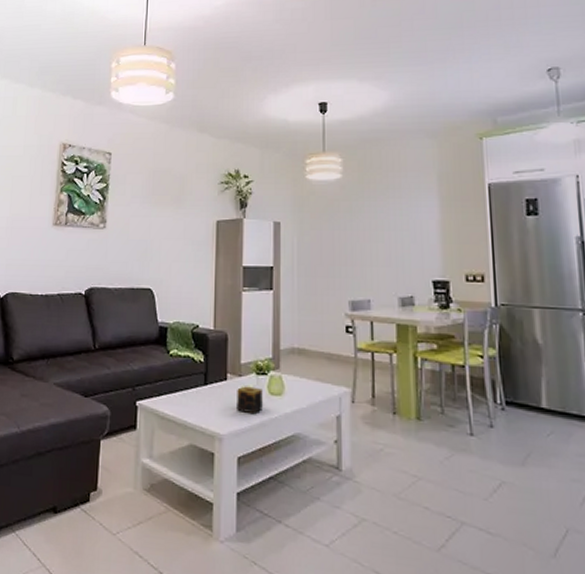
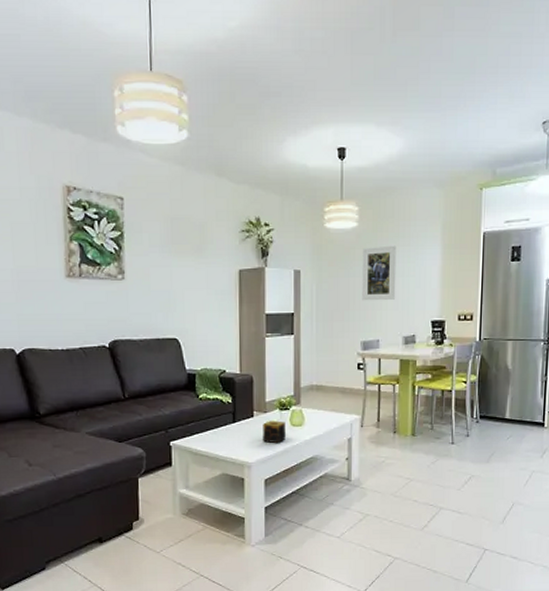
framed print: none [348,197,388,257] -> present [362,245,397,301]

